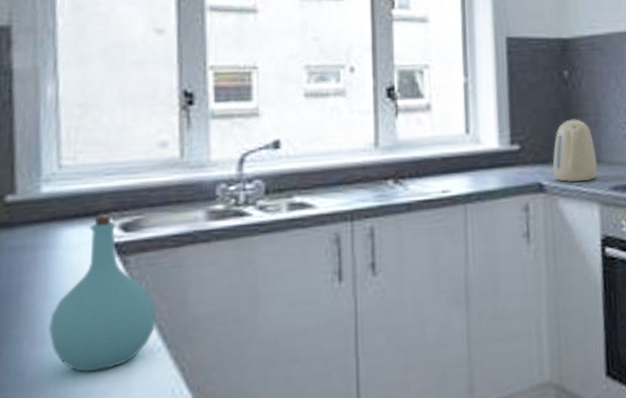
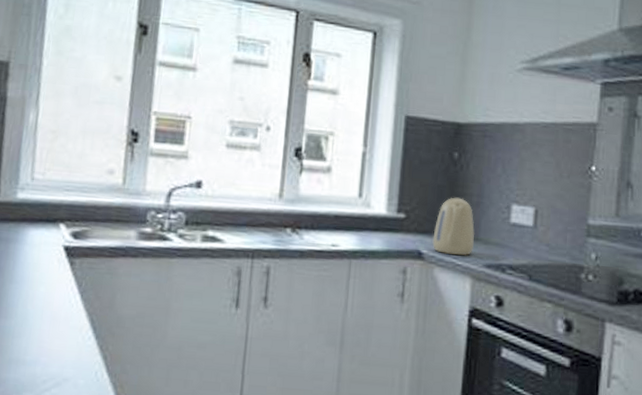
bottle: present [49,214,157,372] -> none [10,222,91,347]

